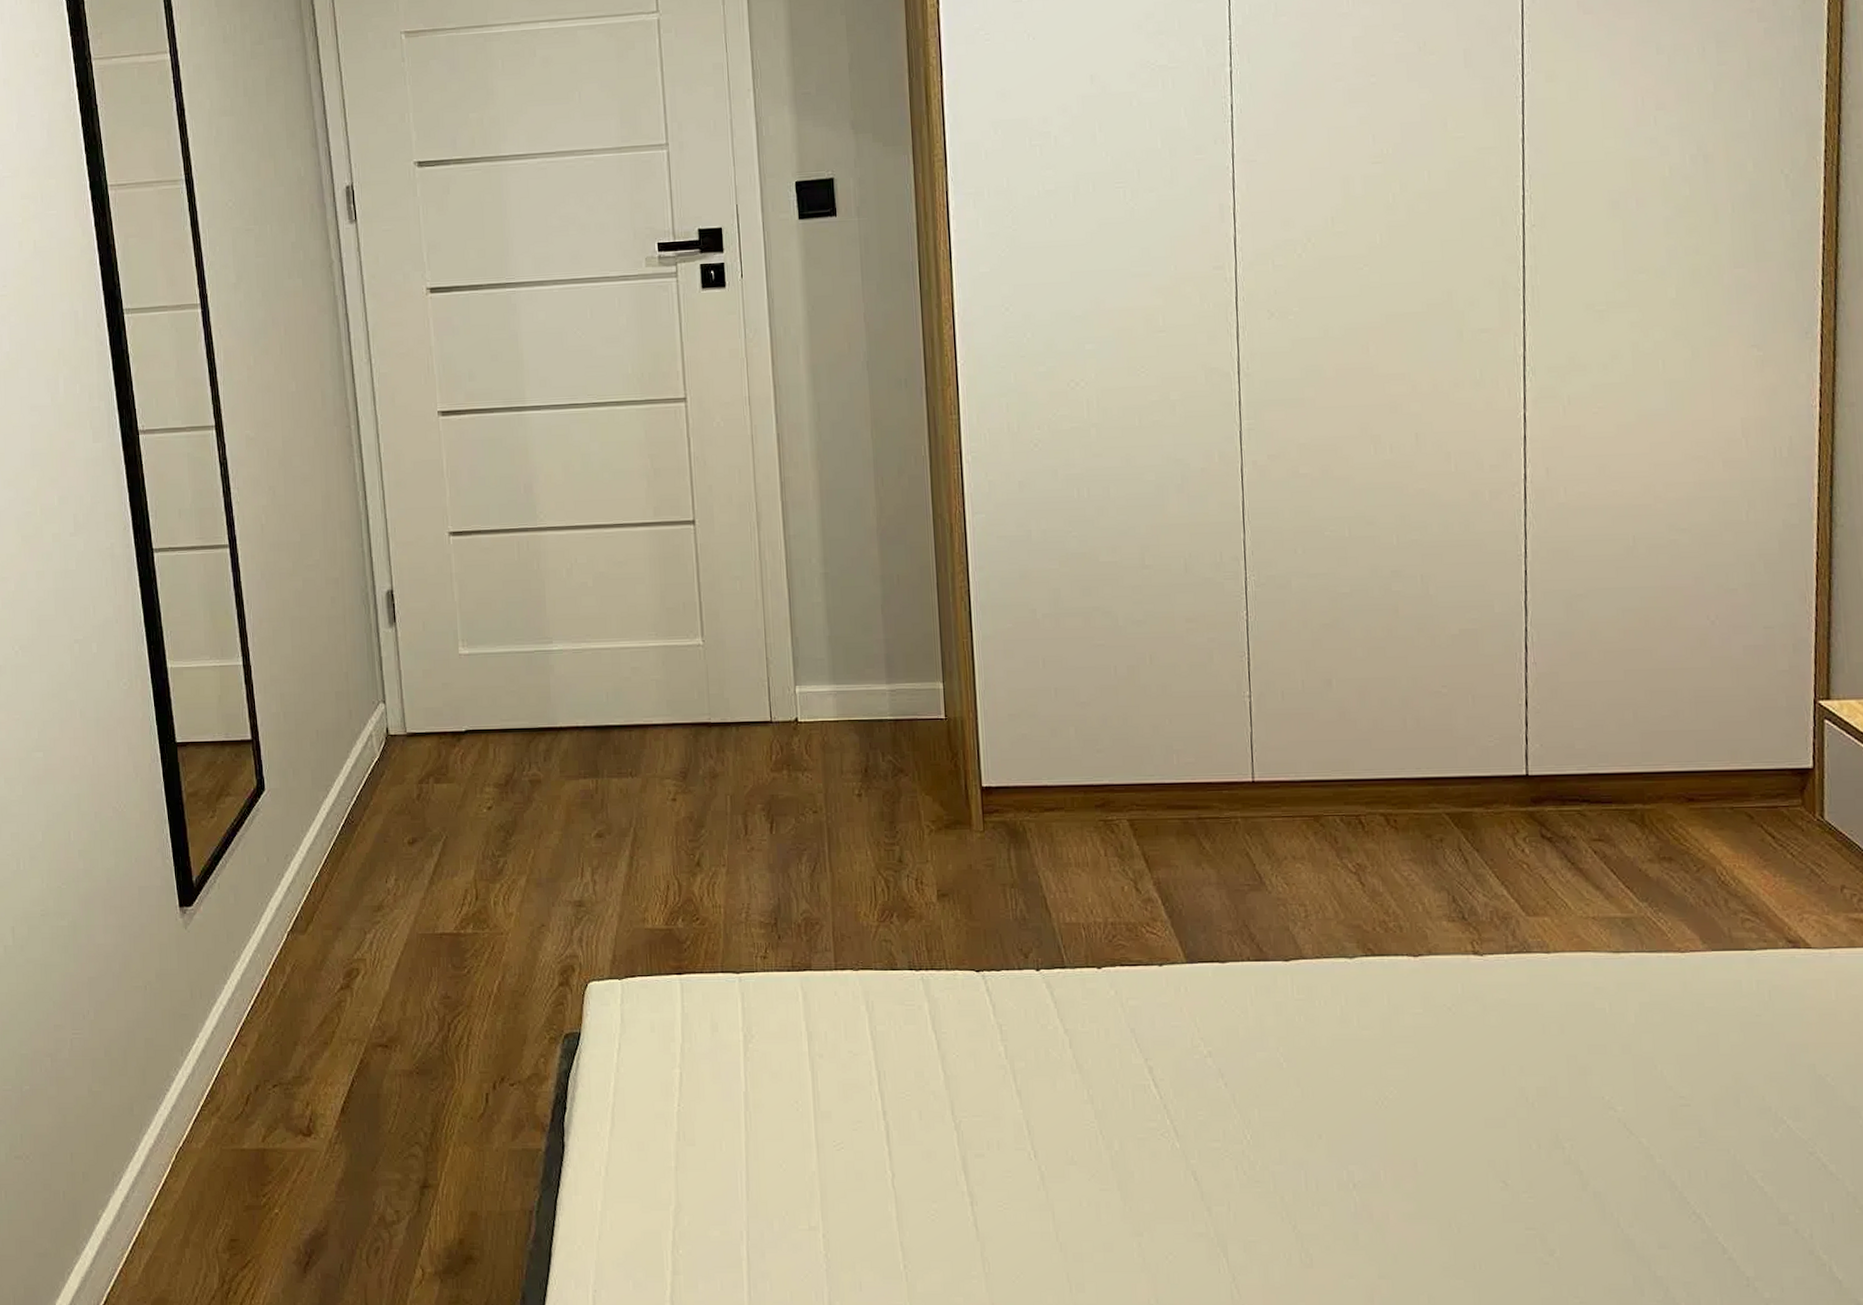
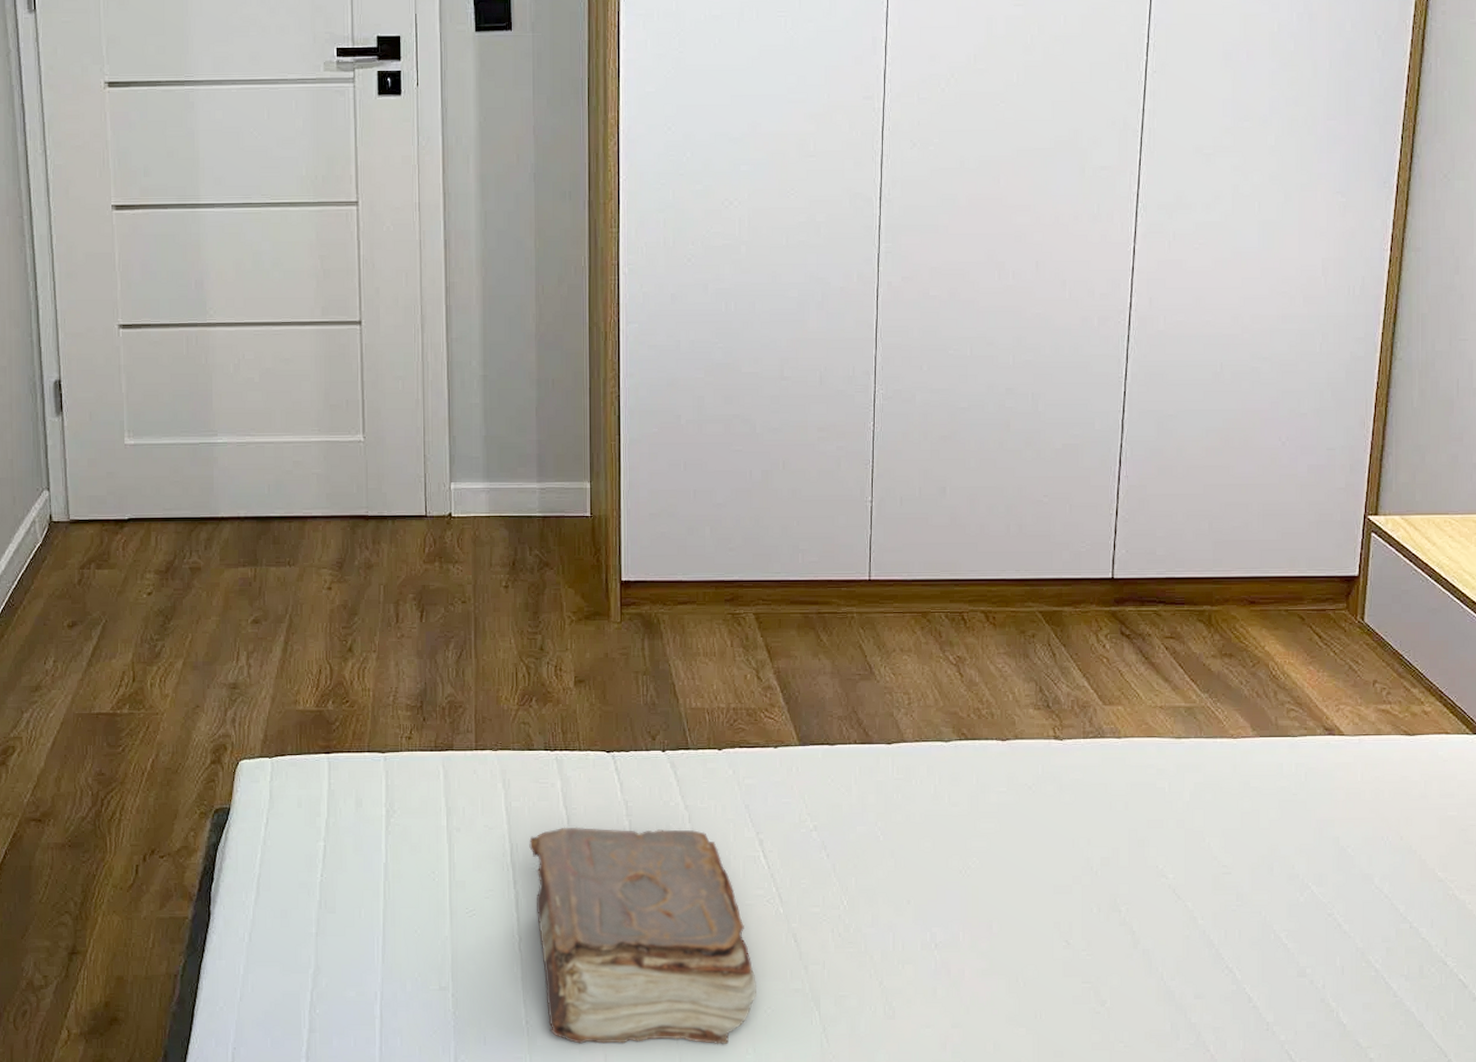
book: none [897,1052,1157,1295] -> present [529,827,757,1045]

